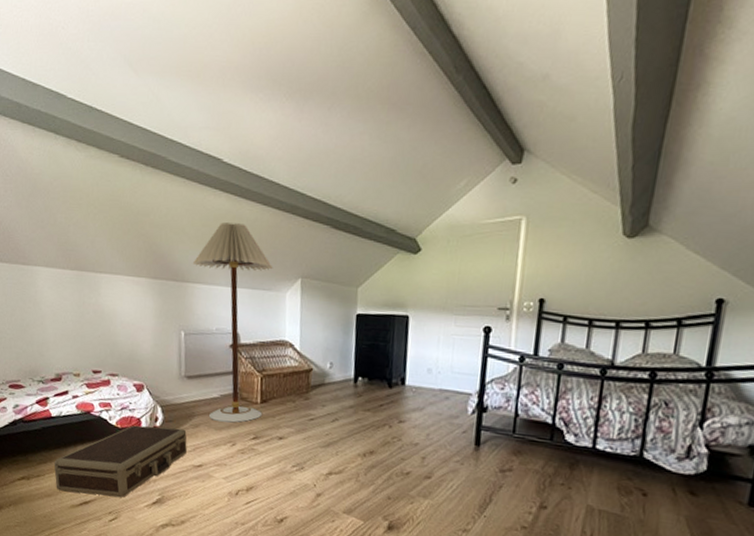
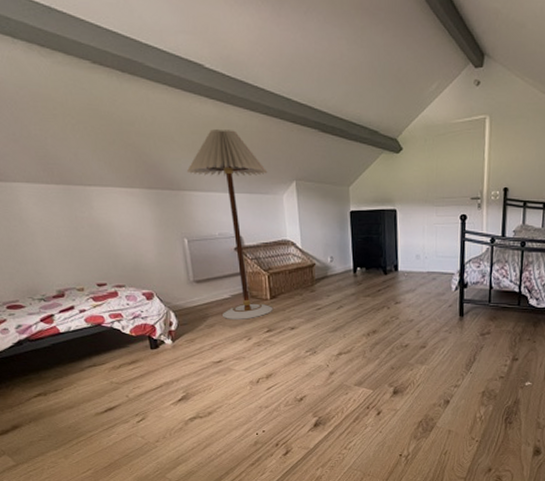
suitcase: present [54,425,187,497] -> none [70,330,205,402]

